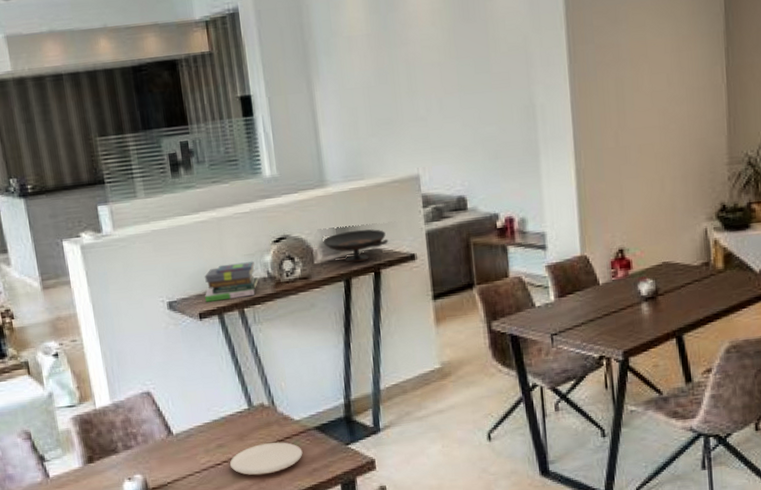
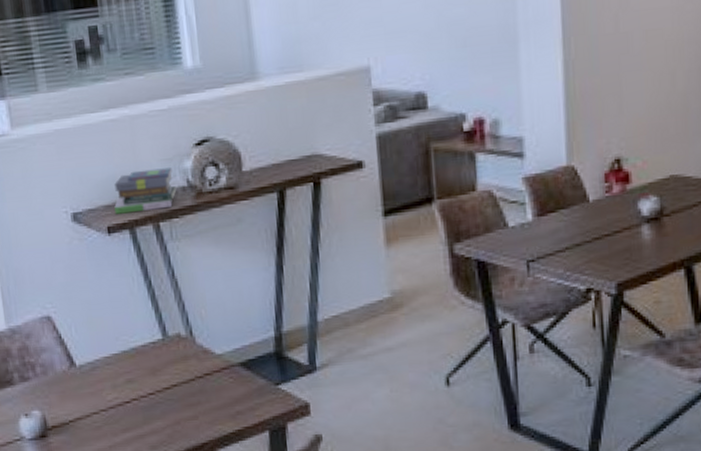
plate: present [229,442,303,476] -> none [140,379,225,417]
decorative bowl: present [321,229,389,263] -> none [251,130,331,171]

